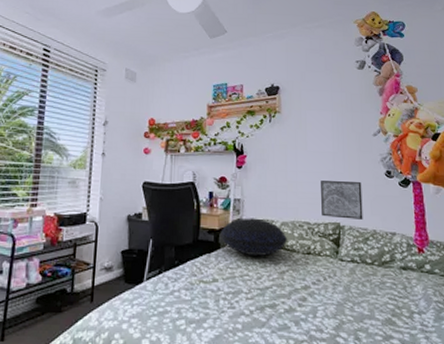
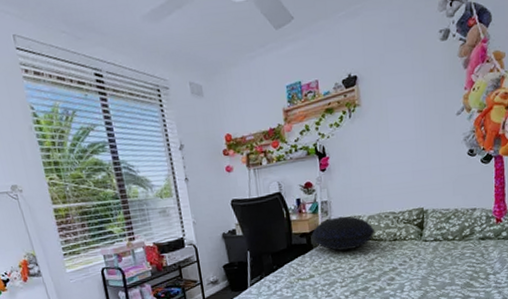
wall art: present [321,181,363,220] -> none [404,165,446,205]

